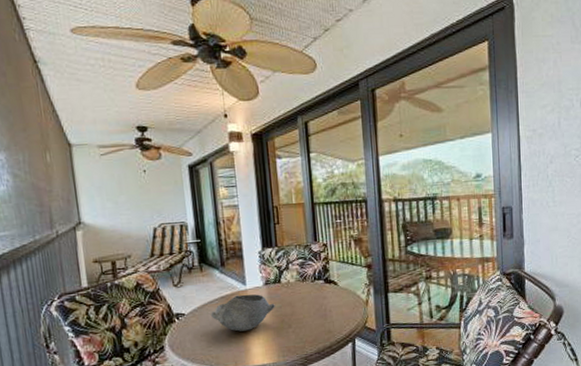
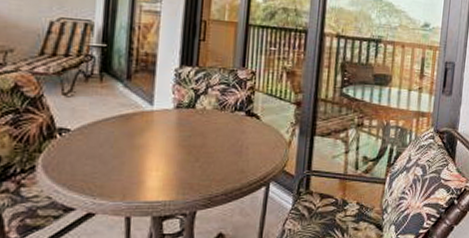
bowl: present [210,294,275,332] -> none [102,115,184,159]

